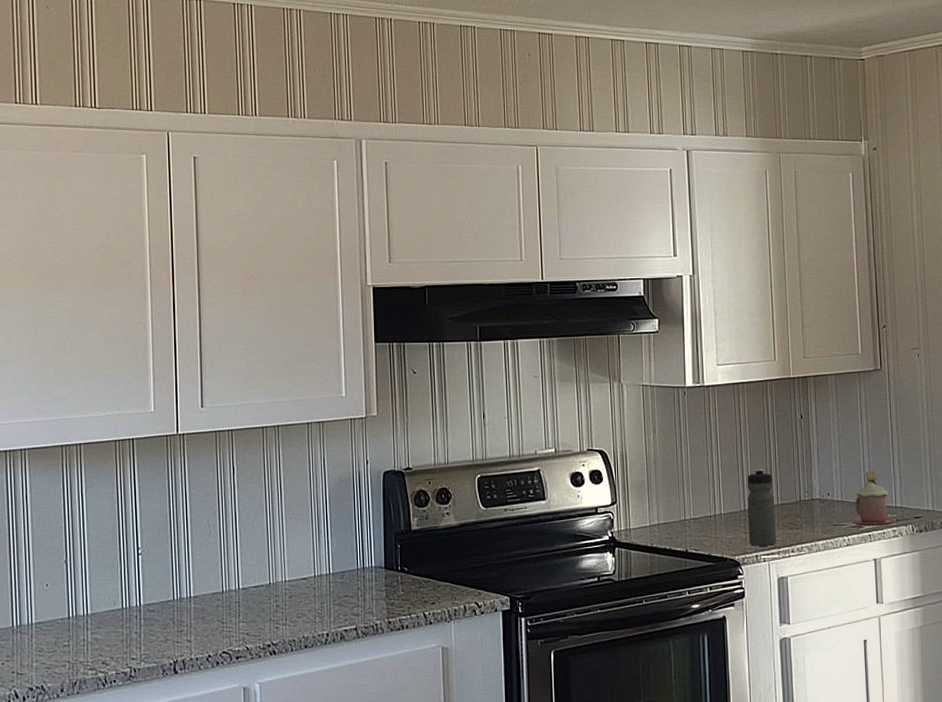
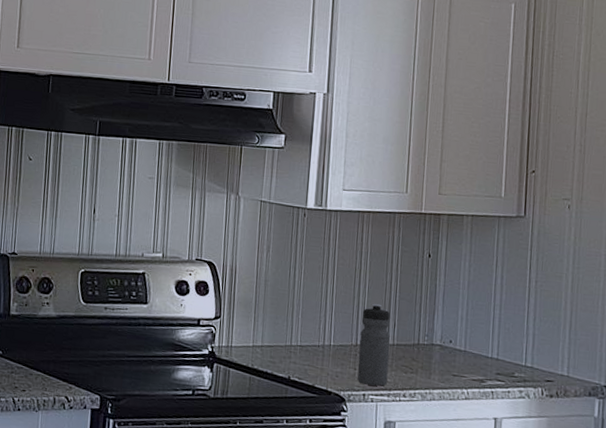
mug: present [851,471,896,526] -> none [473,323,525,384]

